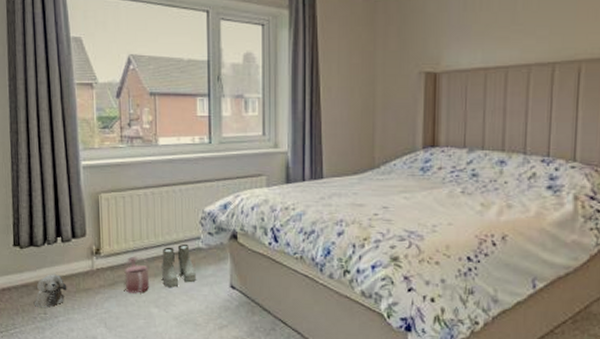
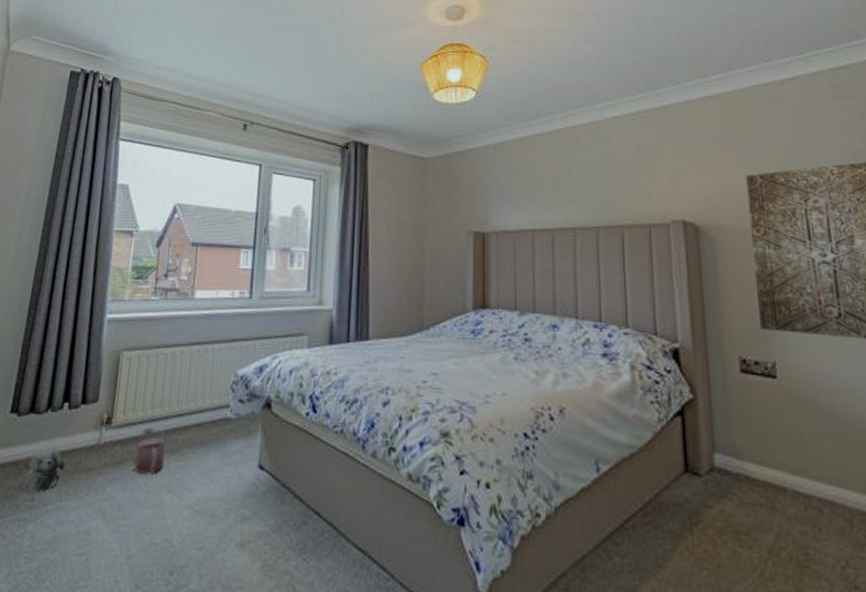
boots: present [161,243,196,288] -> none [180,412,220,467]

